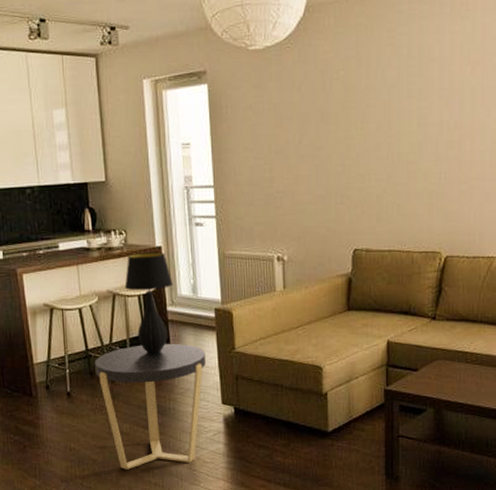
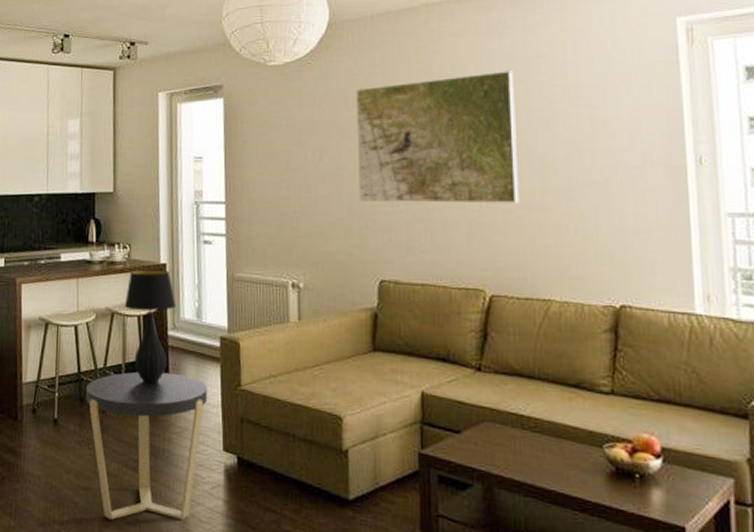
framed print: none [332,52,473,179] -> present [355,71,520,203]

